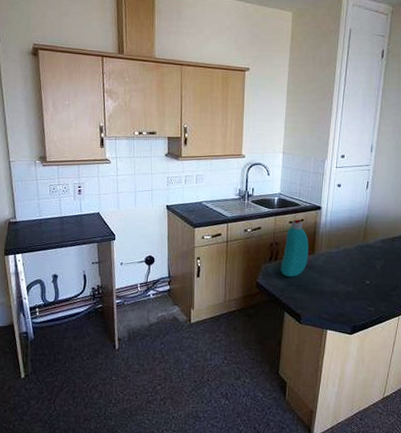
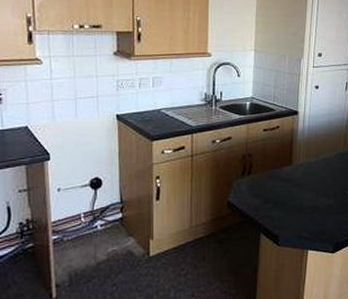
bottle: present [280,219,309,277] -> none [255,127,286,193]

